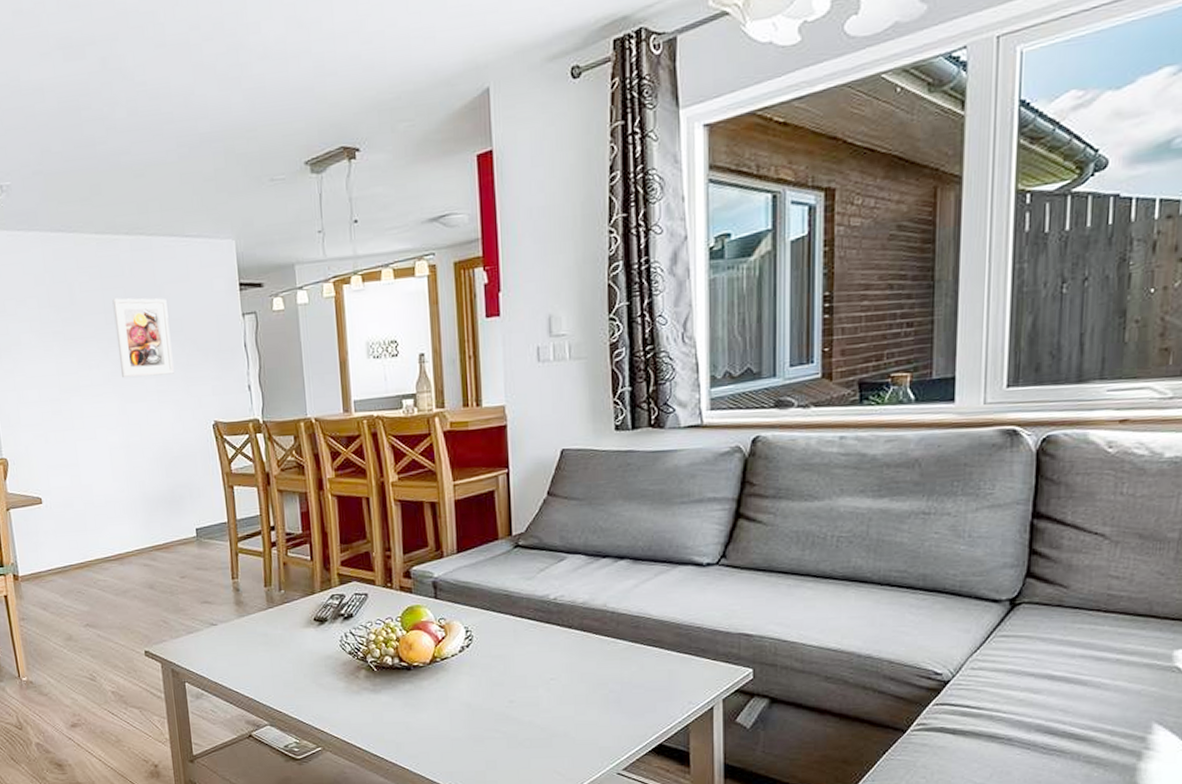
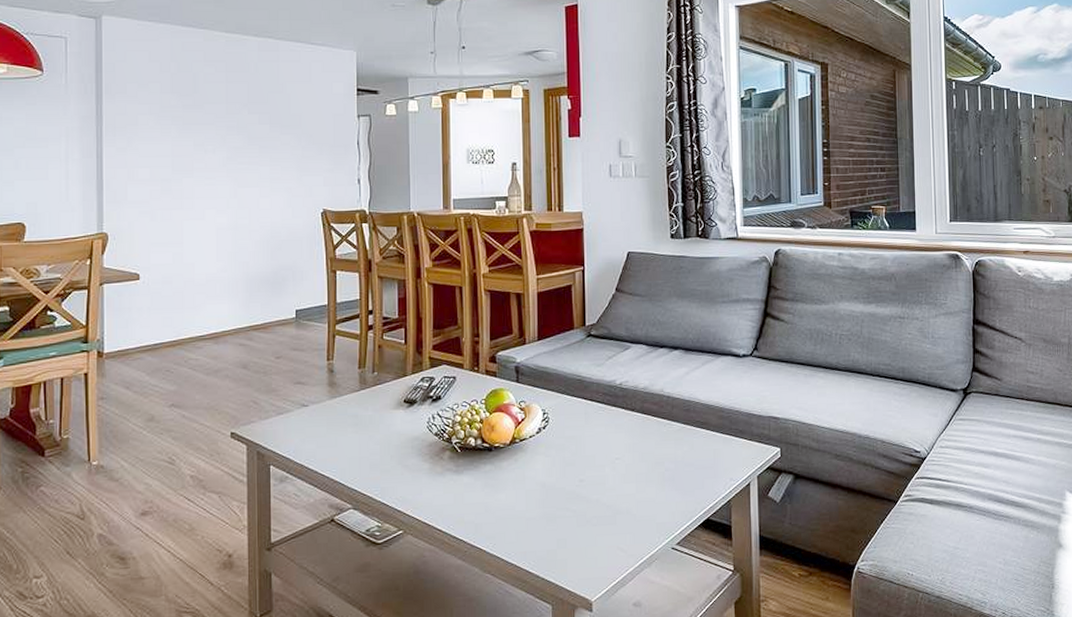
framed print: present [112,298,174,378] -> none [235,91,288,164]

